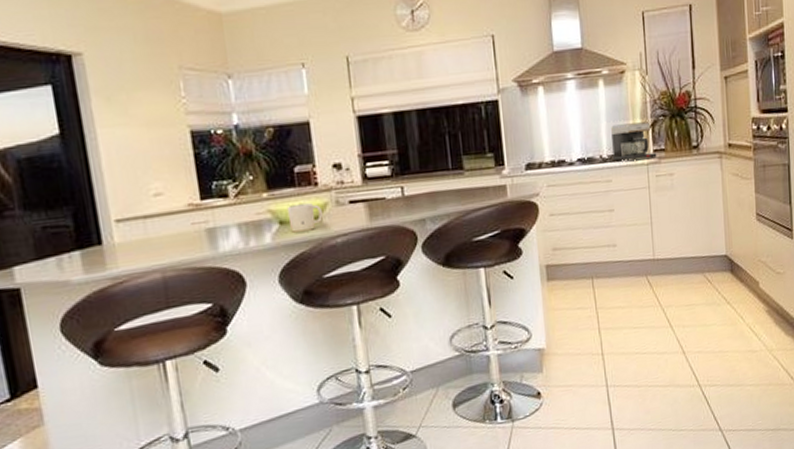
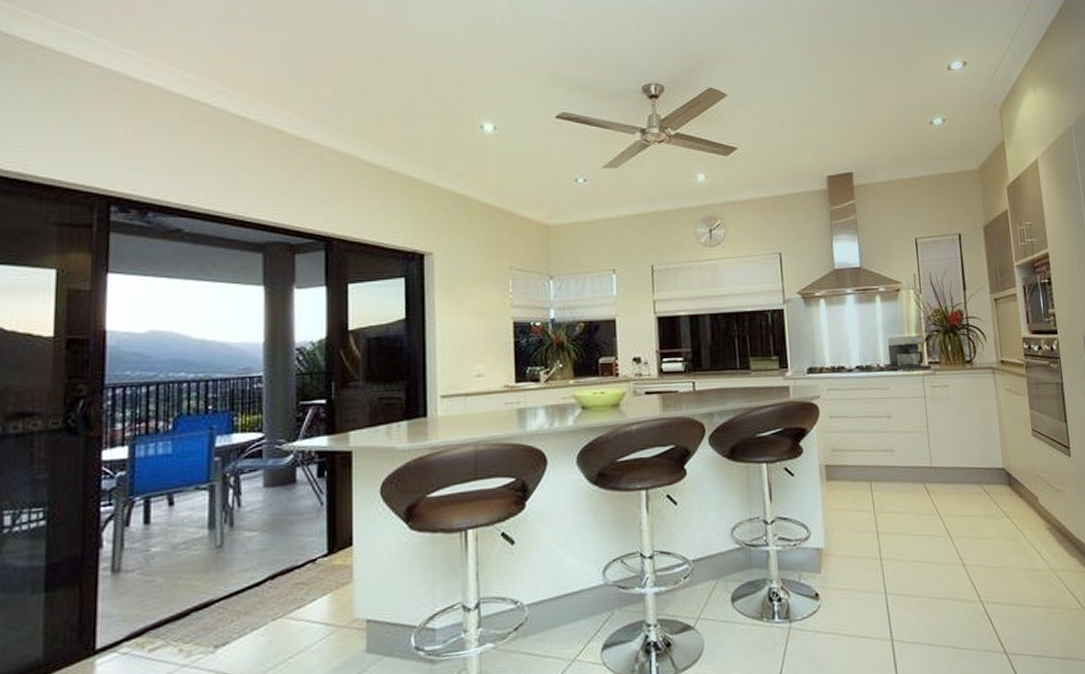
mug: present [287,203,323,233] -> none [589,392,620,417]

